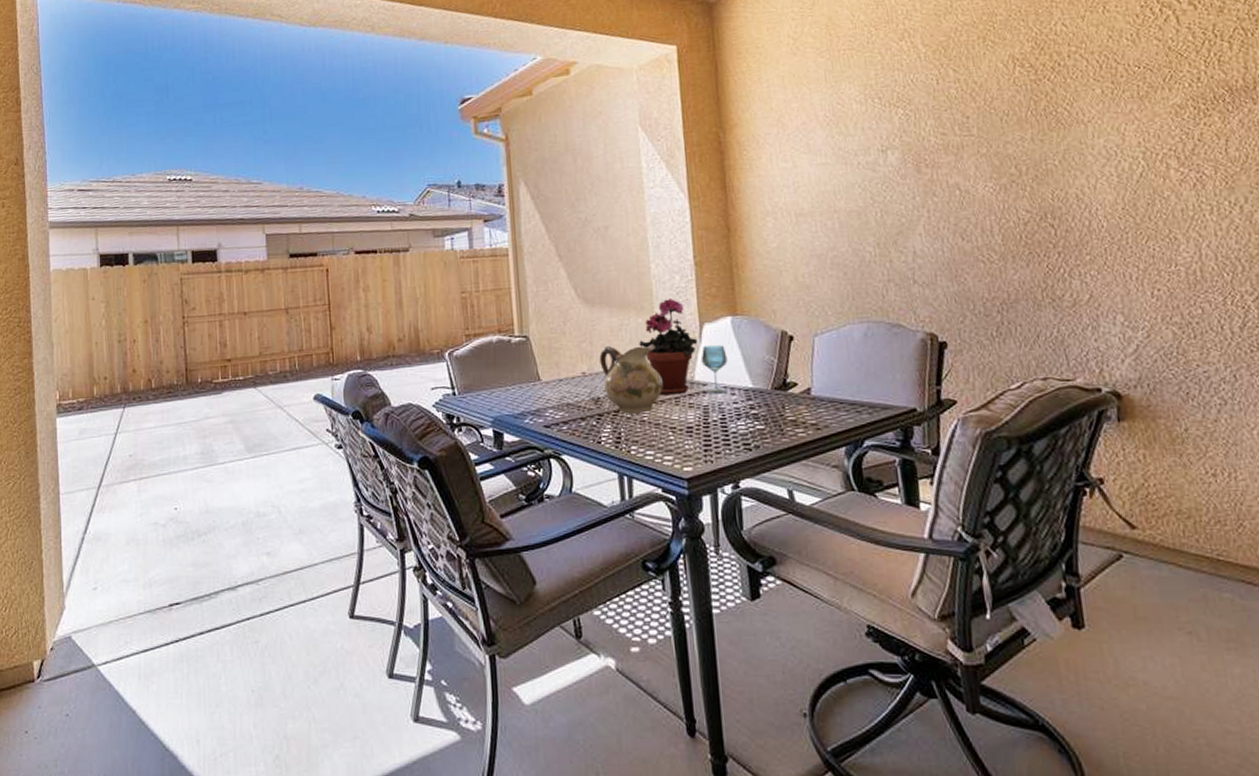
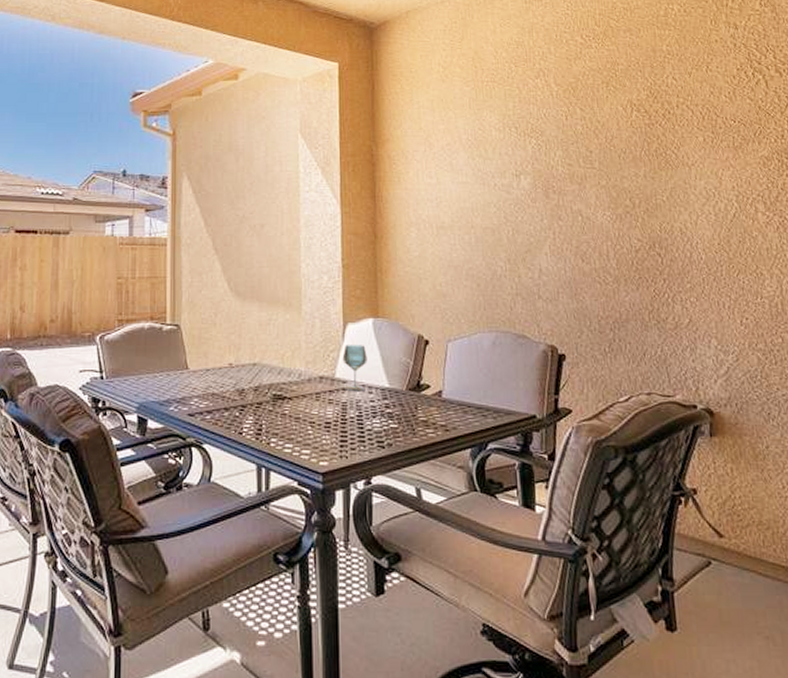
pitcher: present [599,343,663,414] -> none [247,340,305,406]
potted plant: present [639,297,698,396] -> none [285,296,341,391]

